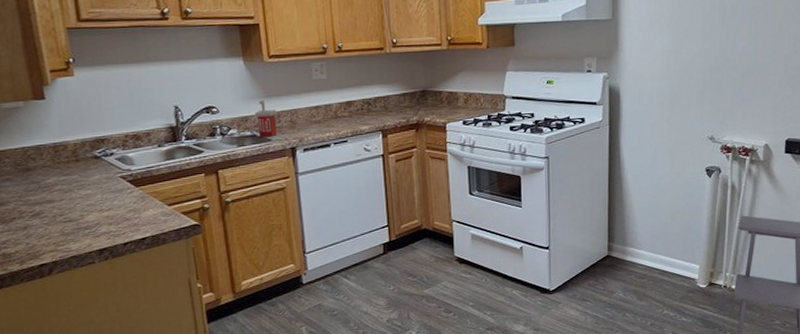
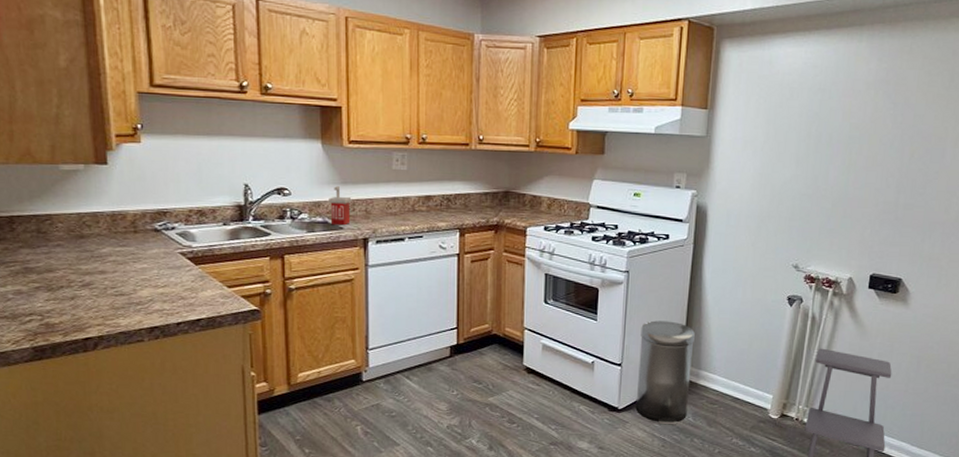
pedal bin: none [565,201,618,303] -> present [635,320,695,425]

